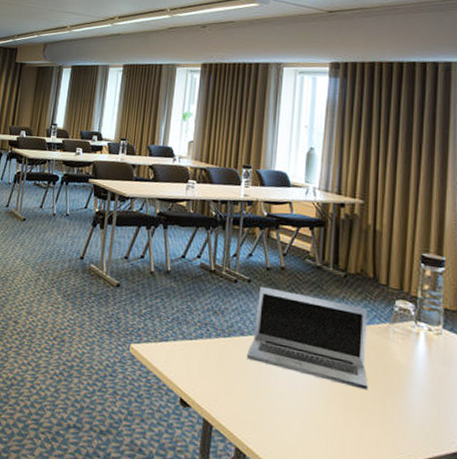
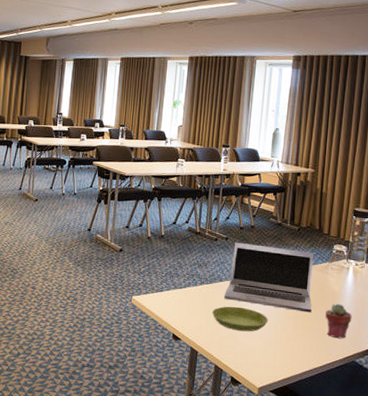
saucer: none [230,368,307,408] -> present [211,306,268,332]
potted succulent: none [388,381,428,433] -> present [325,303,352,339]

